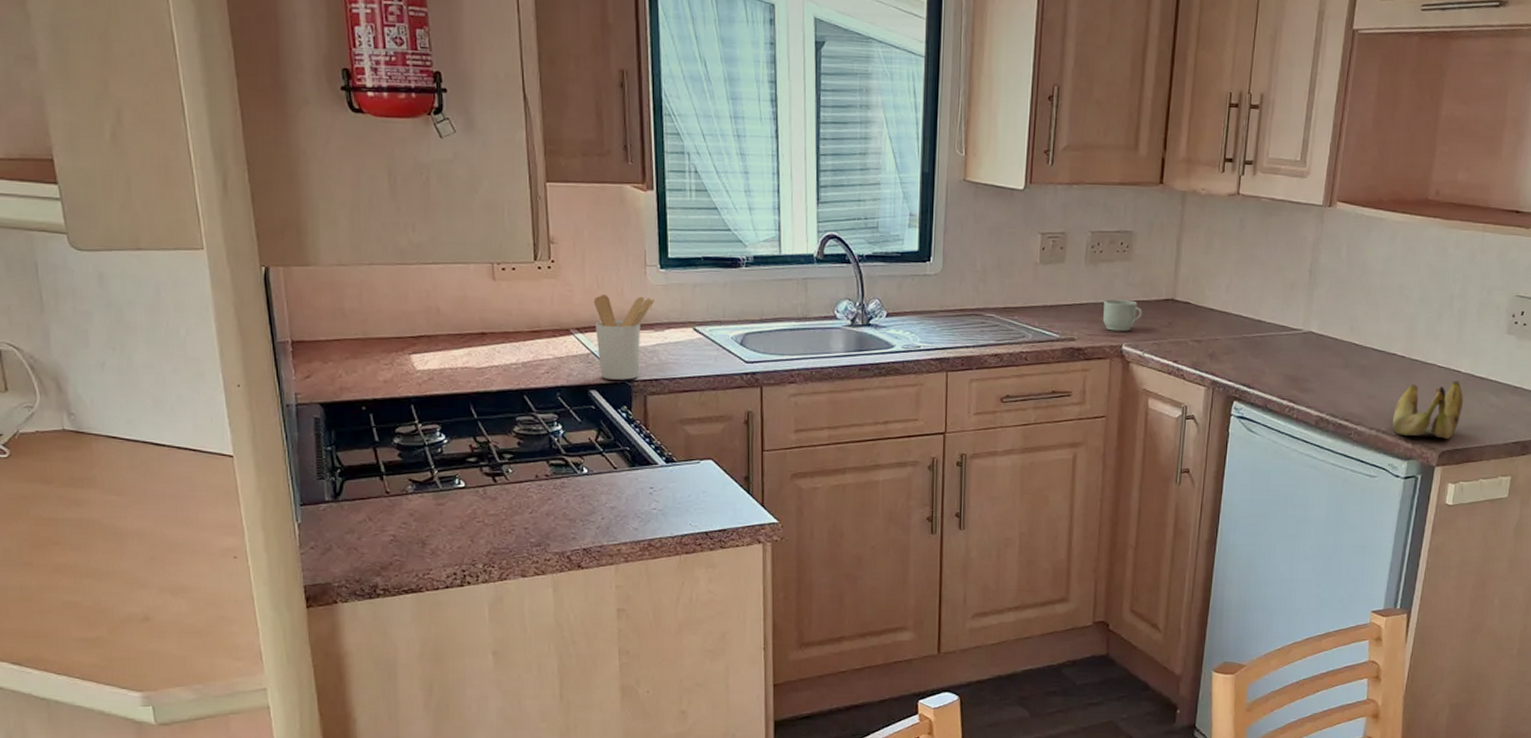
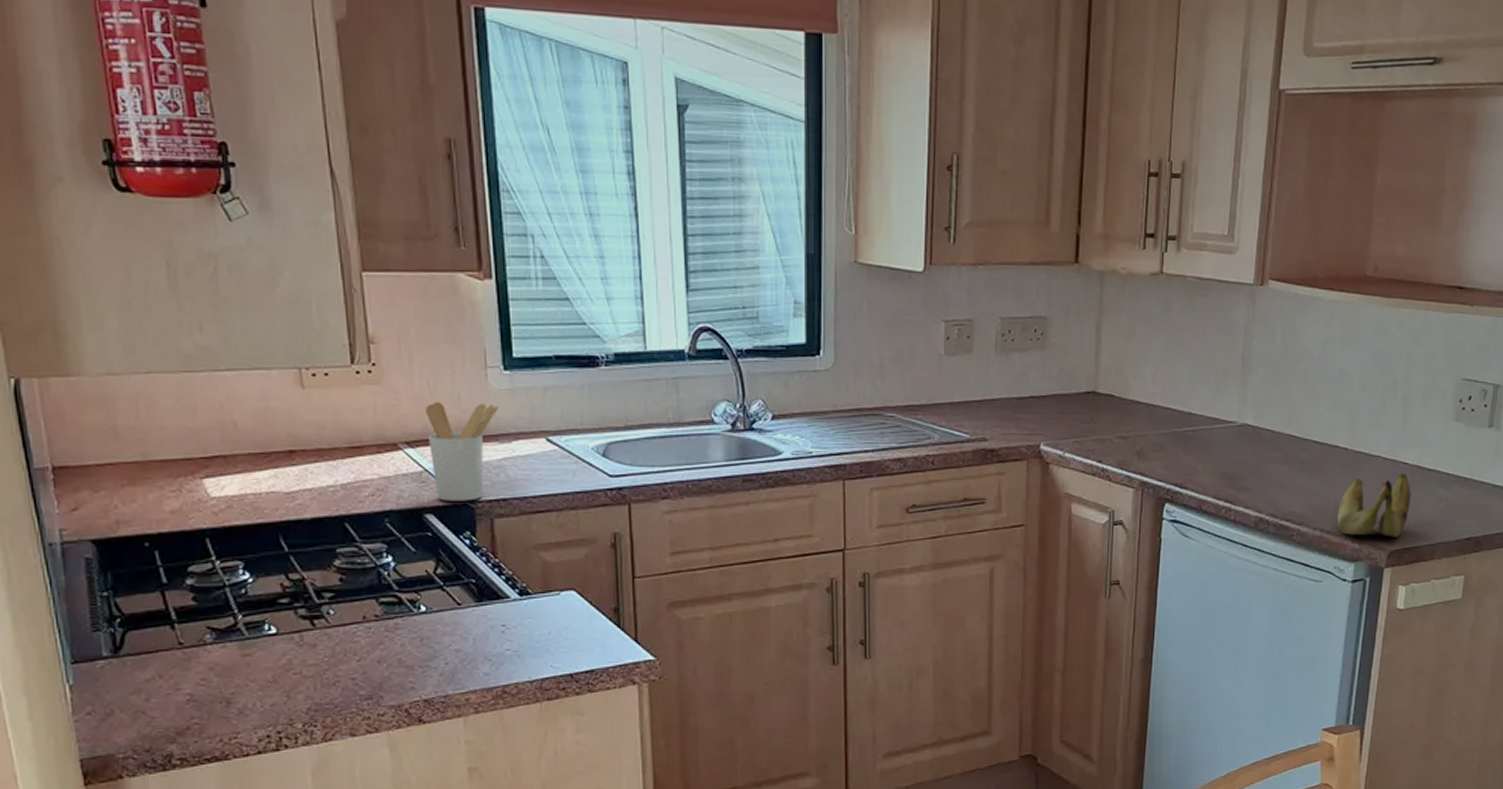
mug: present [1103,299,1143,331] -> none [1018,394,1062,429]

